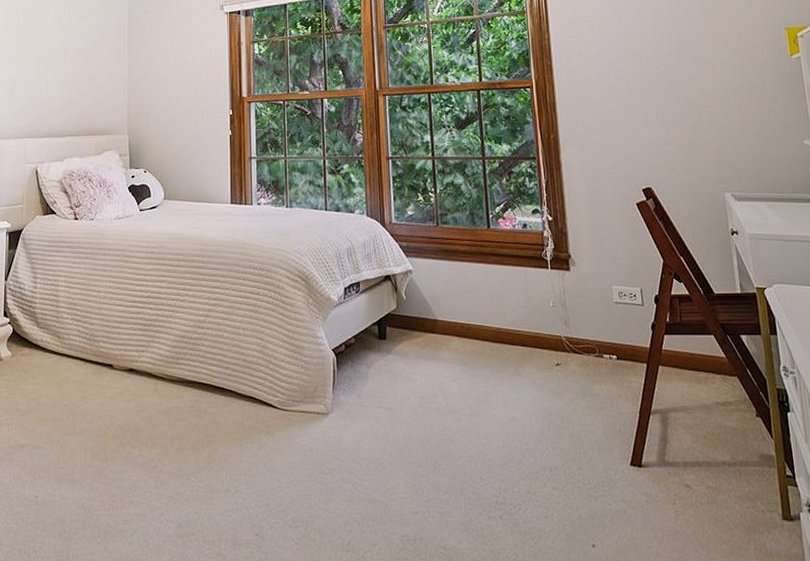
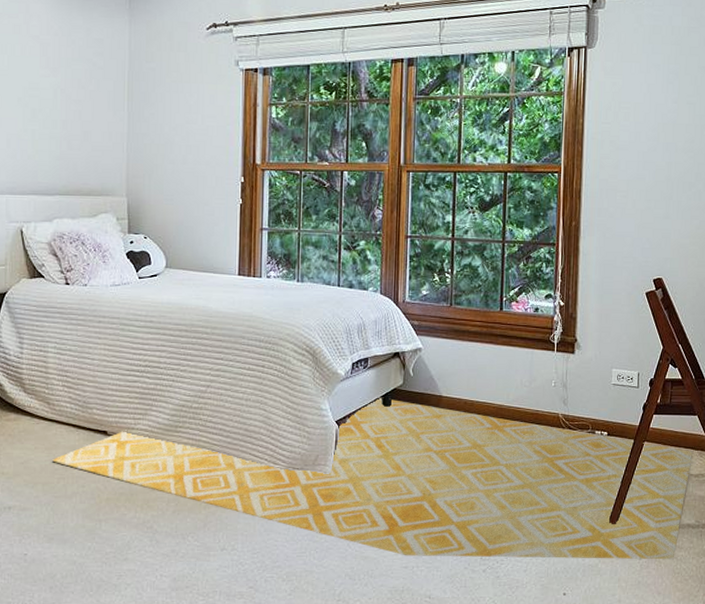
rug: none [62,323,716,505] -> present [52,397,693,560]

